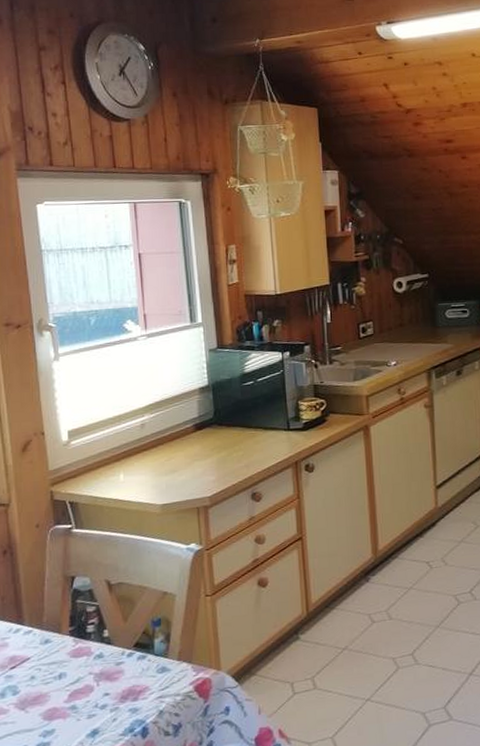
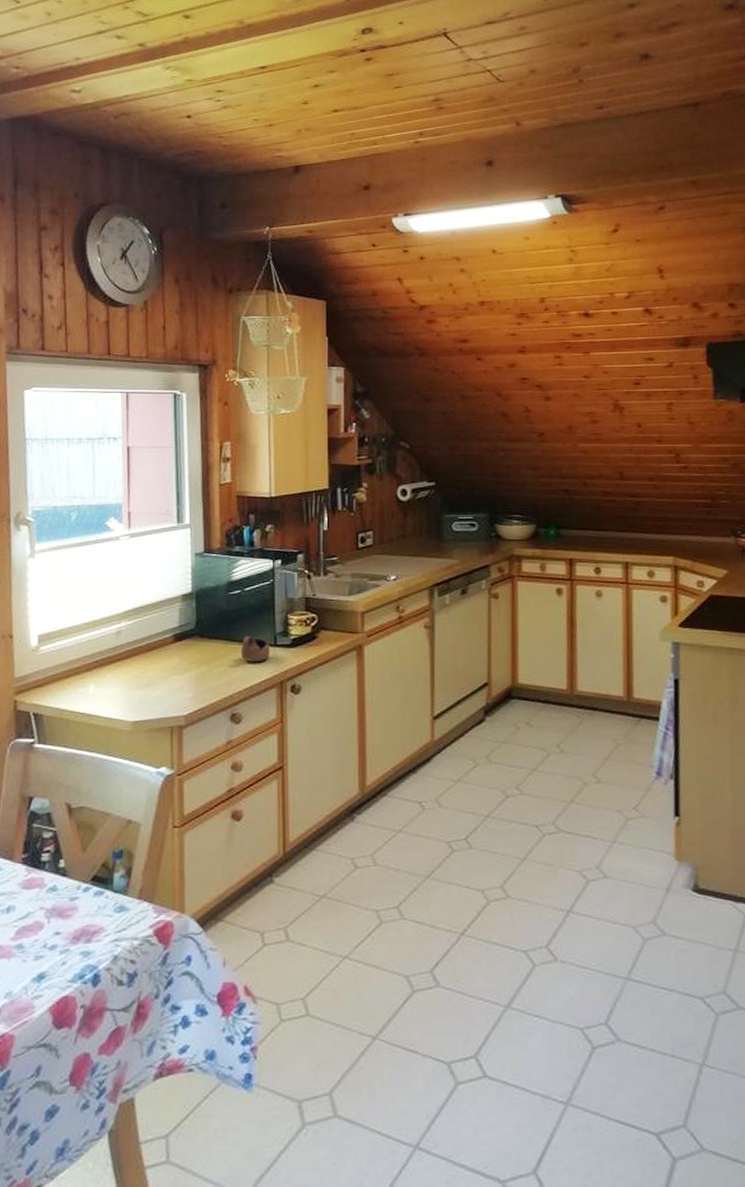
cup: none [256,422,285,446] -> present [240,636,271,663]

